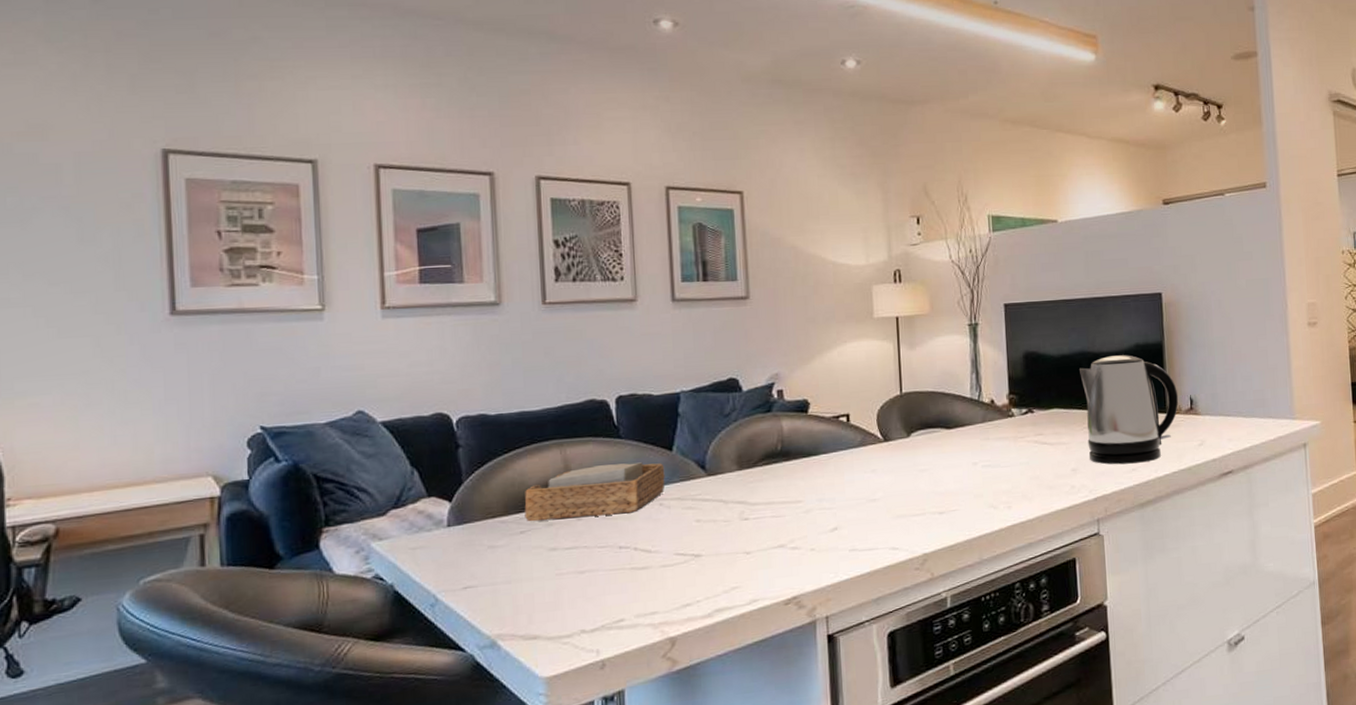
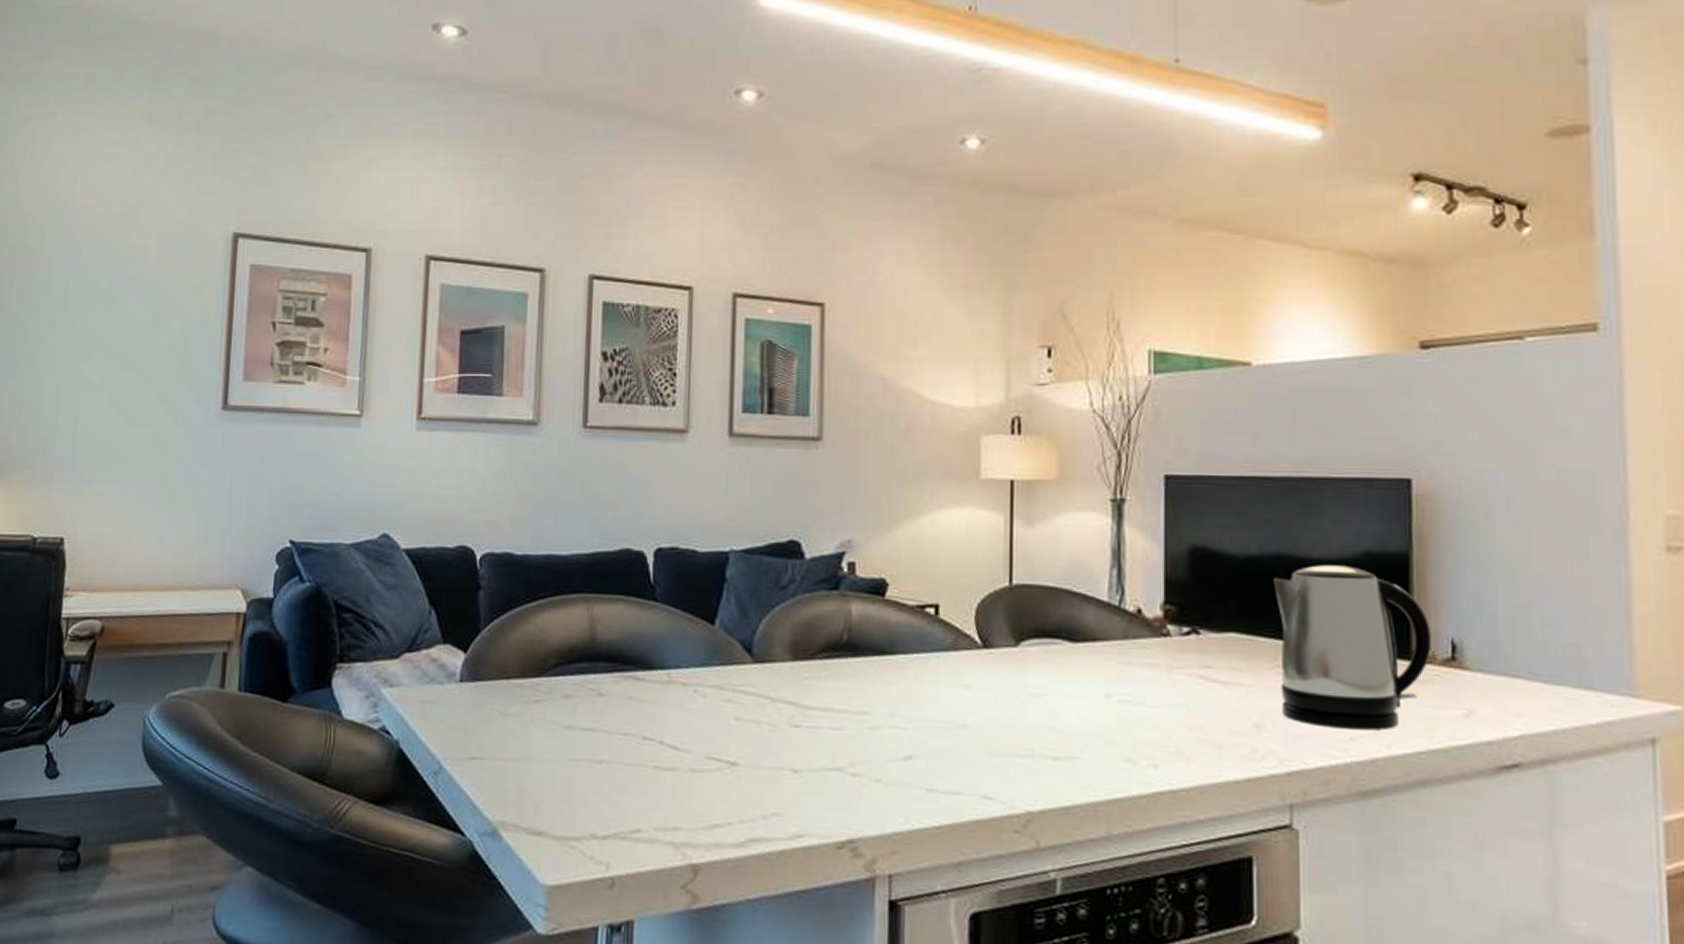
napkin holder: present [524,462,666,522] -> none [542,631,704,697]

